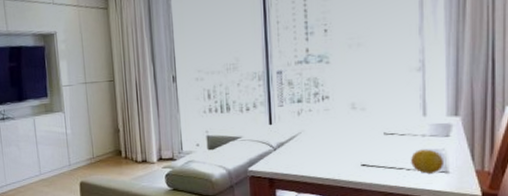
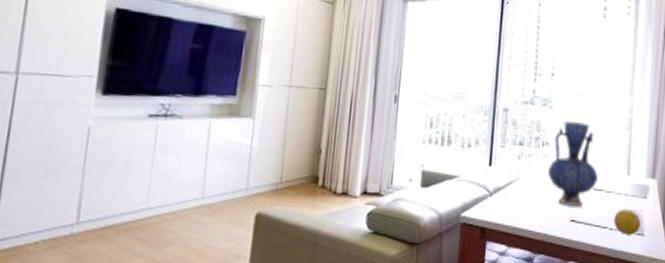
vase: none [331,71,389,152] -> present [548,121,599,207]

